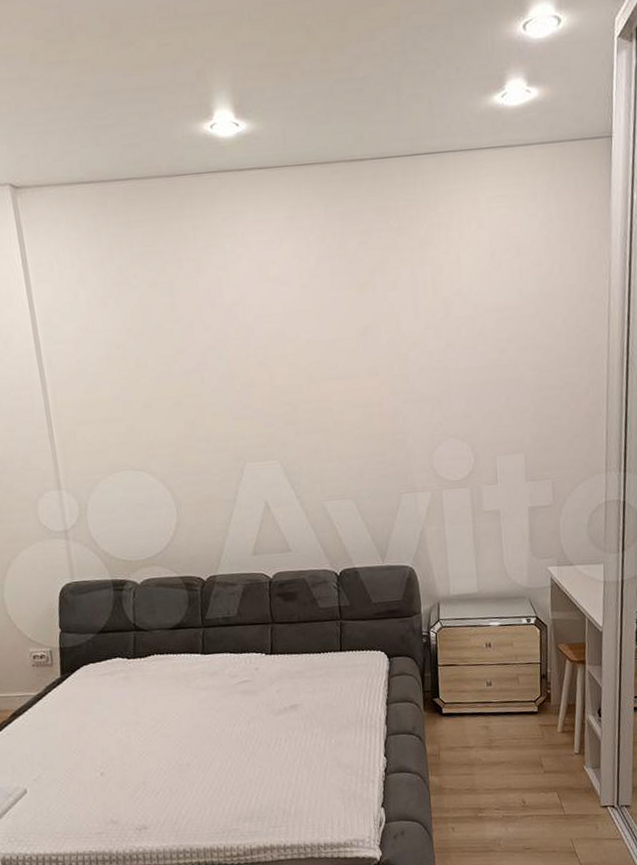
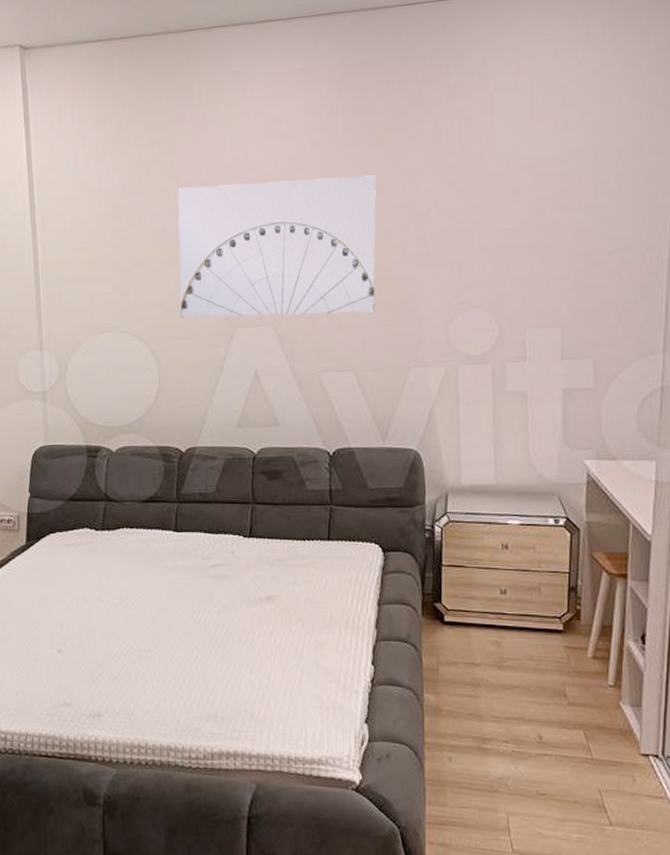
wall art: none [181,318,369,455] -> present [177,175,376,319]

